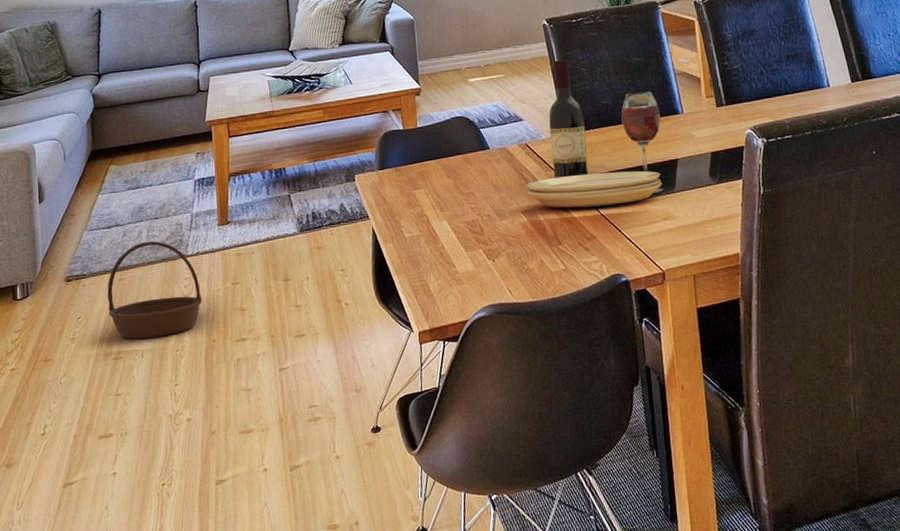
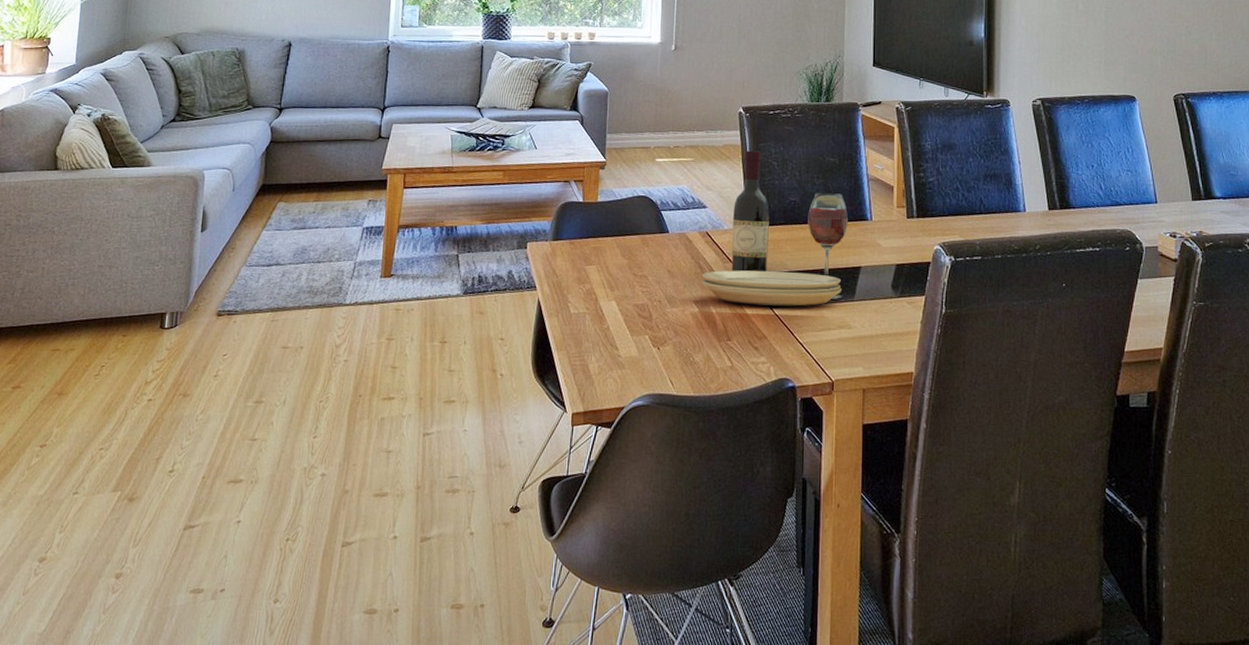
basket: present [107,241,203,339] -> none [256,285,354,385]

